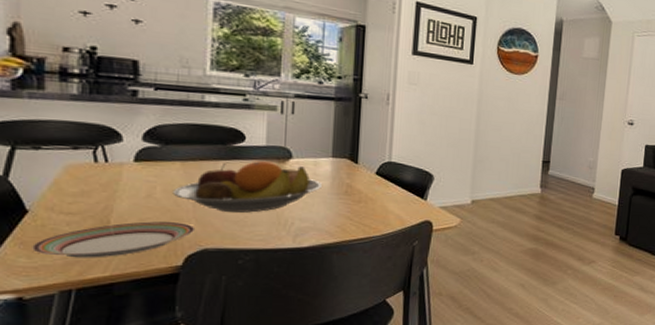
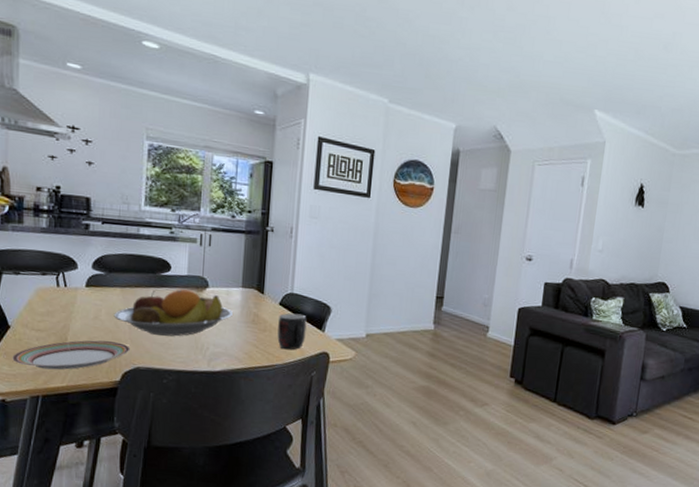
mug: none [374,182,407,221] -> present [277,313,307,350]

